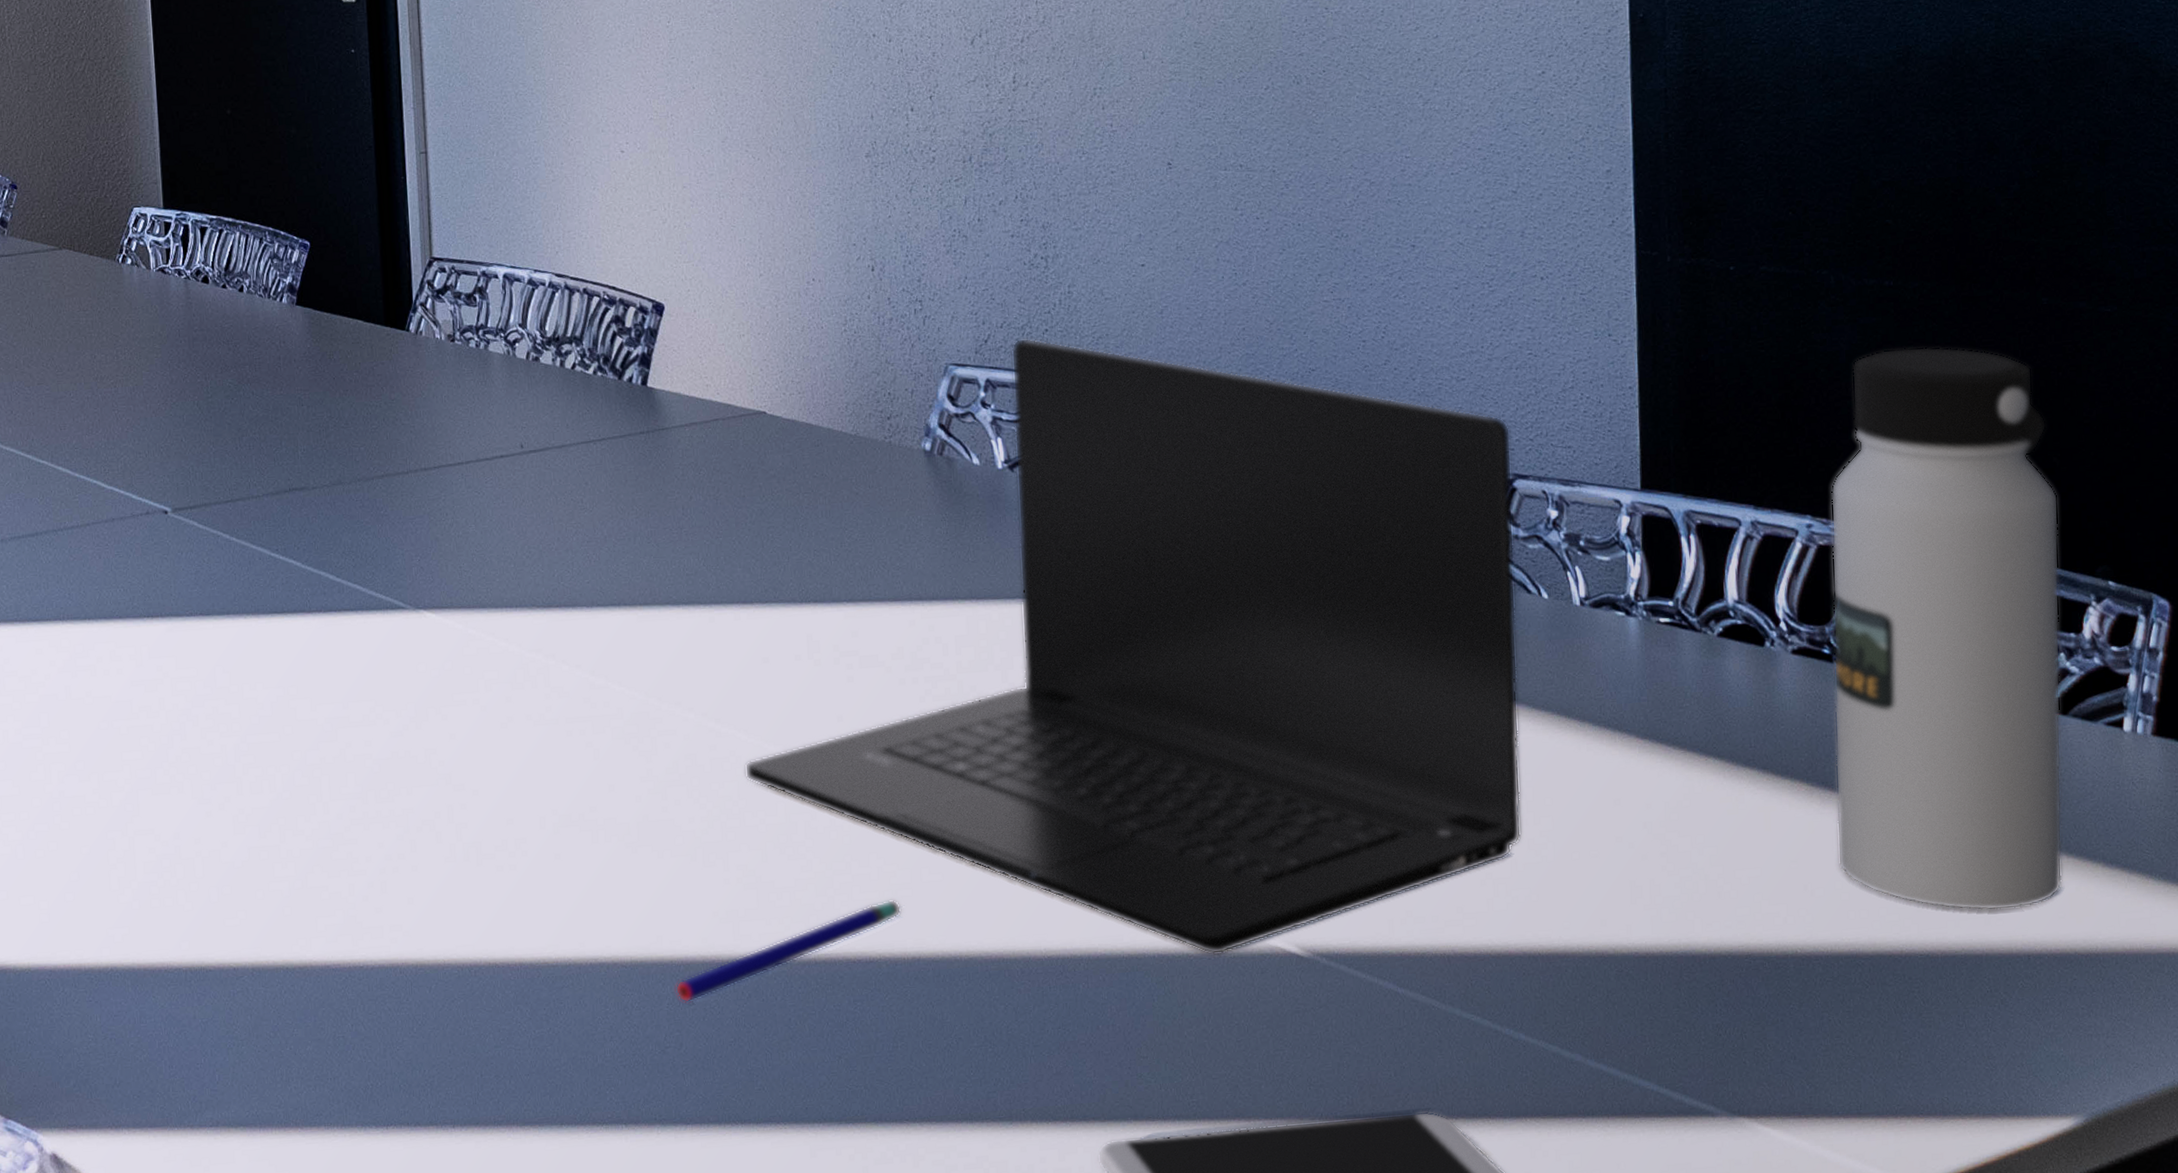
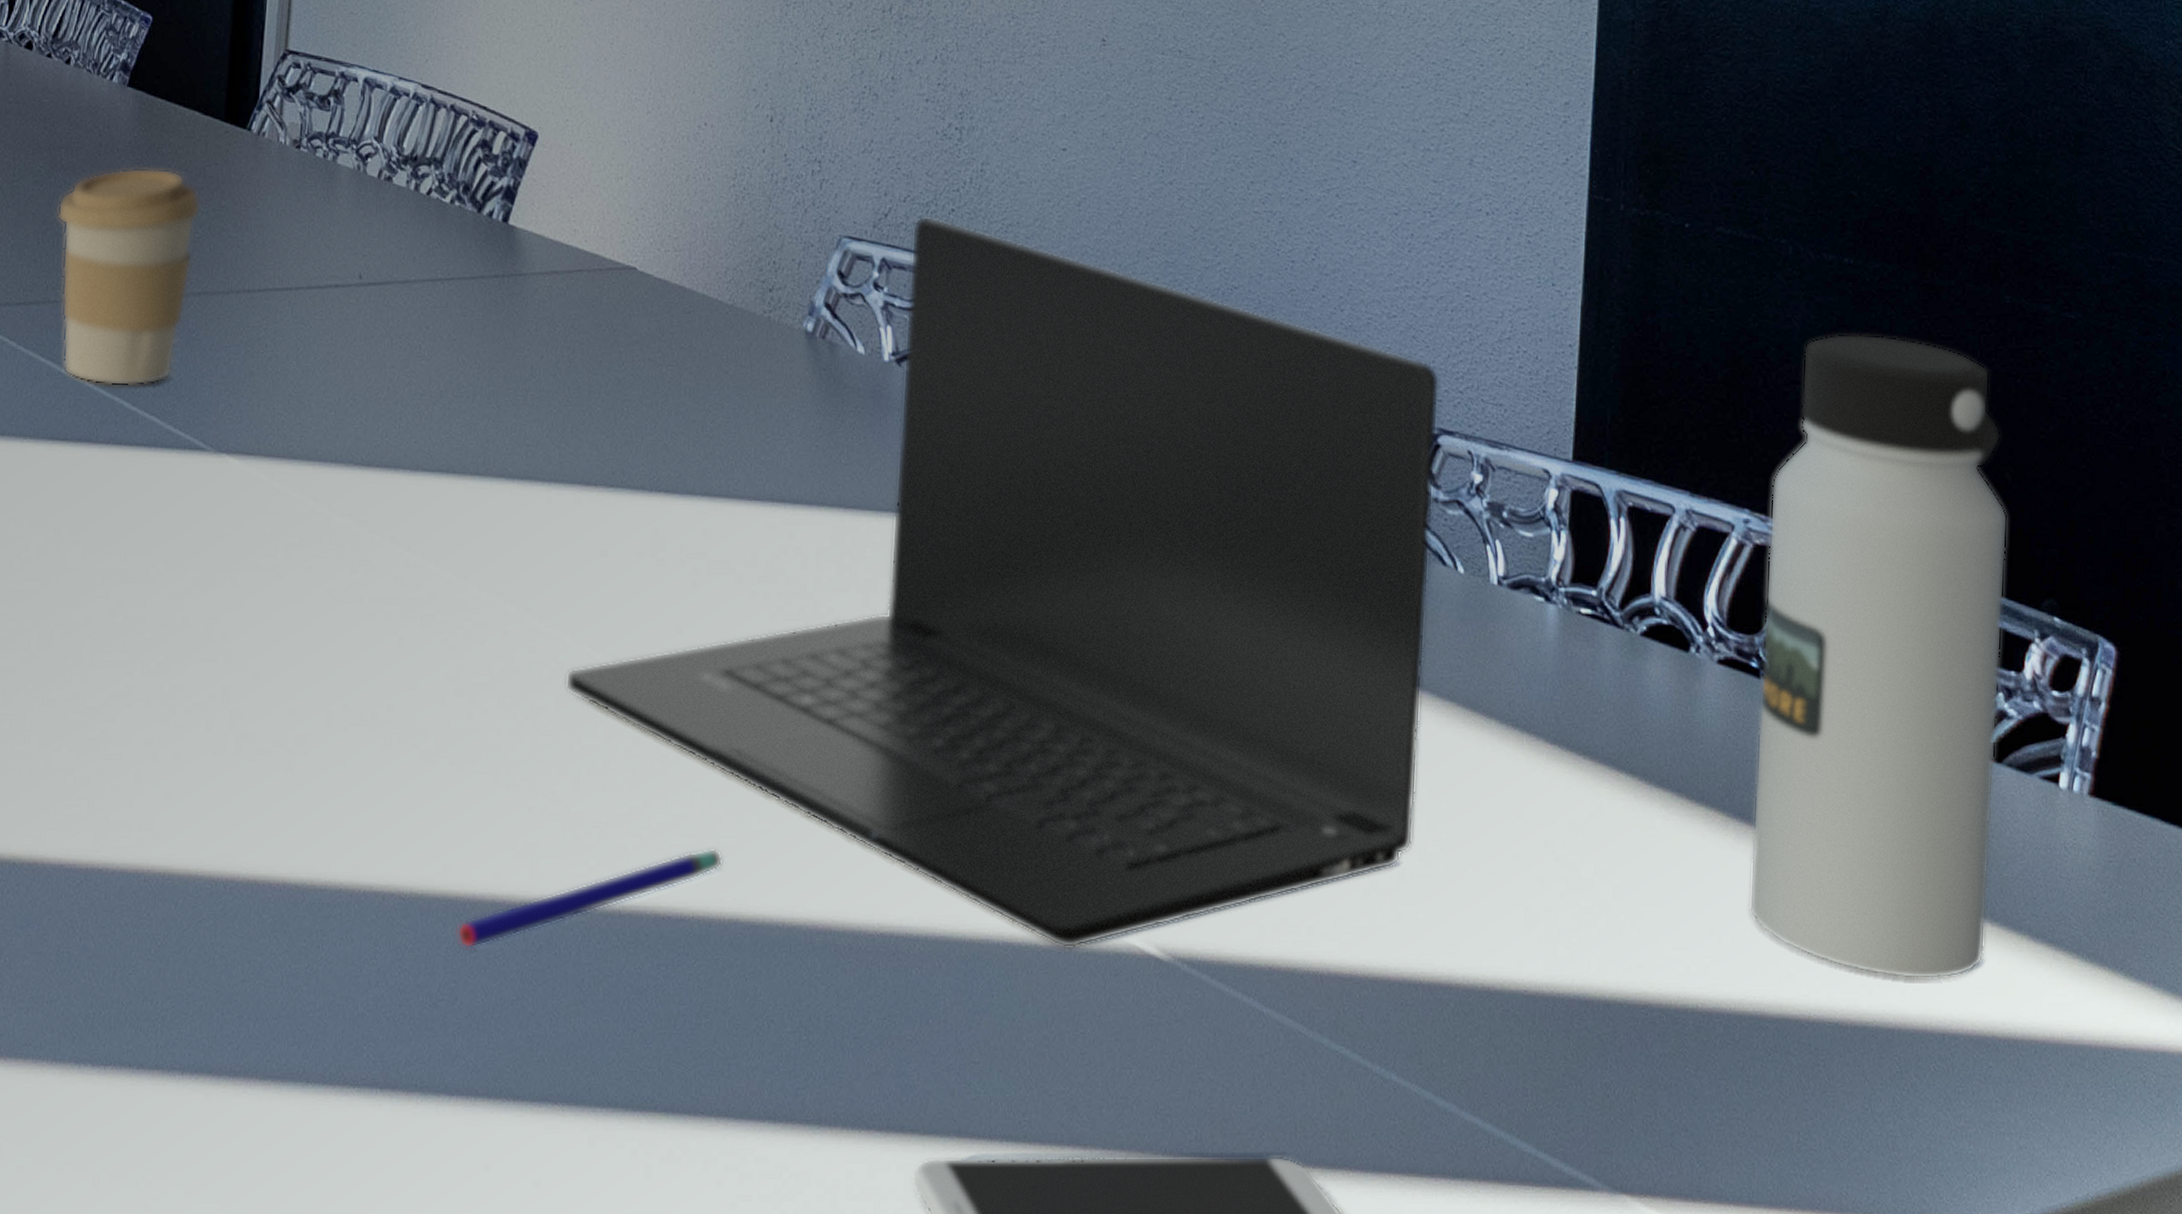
coffee cup: none [249,372,375,563] -> present [57,167,202,387]

